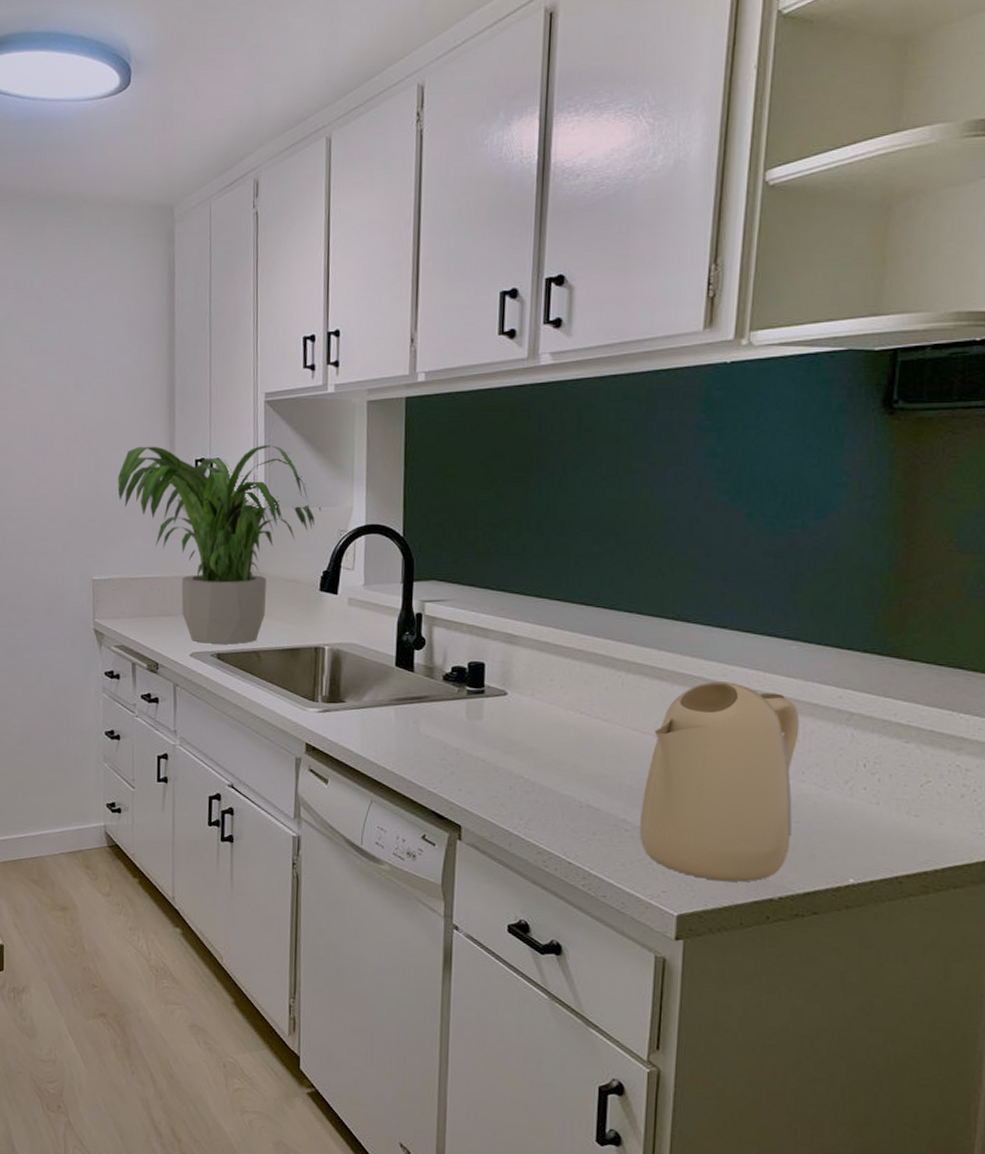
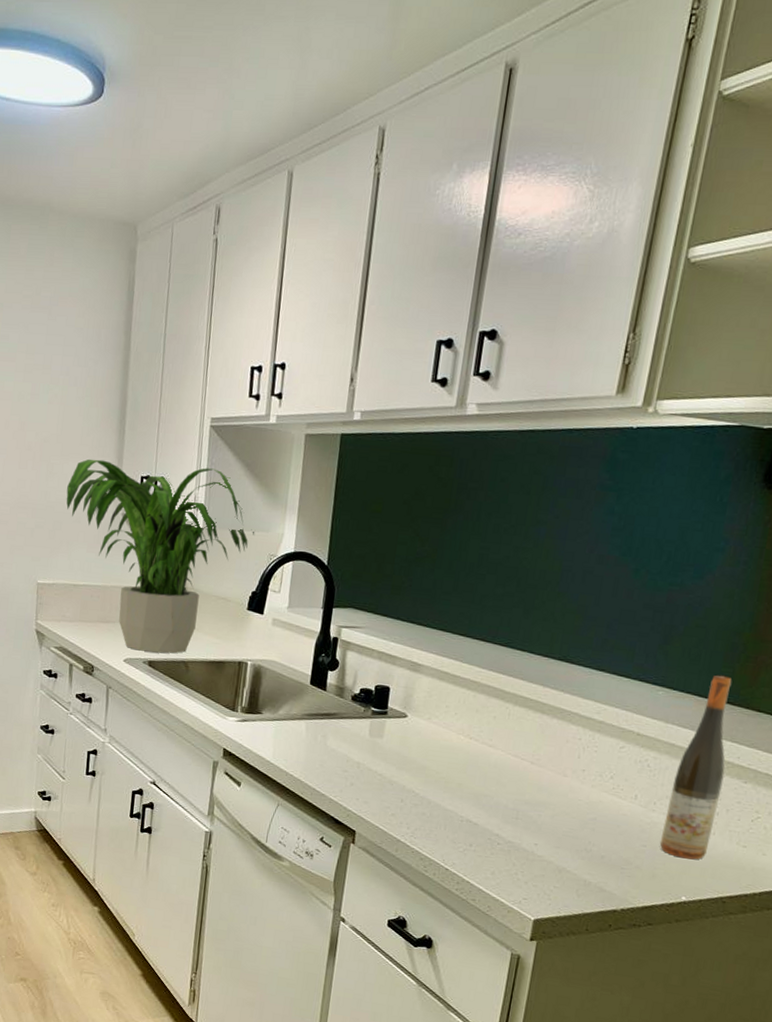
kettle: present [640,681,800,882] -> none [509,718,658,895]
wine bottle: none [814,622,881,835] -> present [659,674,732,860]

